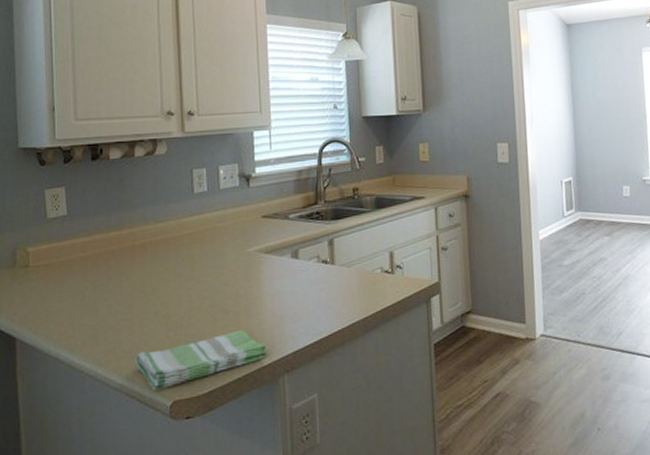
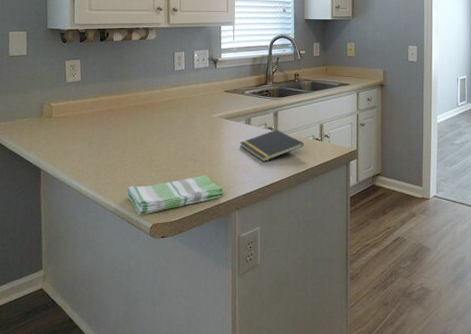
notepad: none [284,262,371,307] -> present [239,129,305,162]

